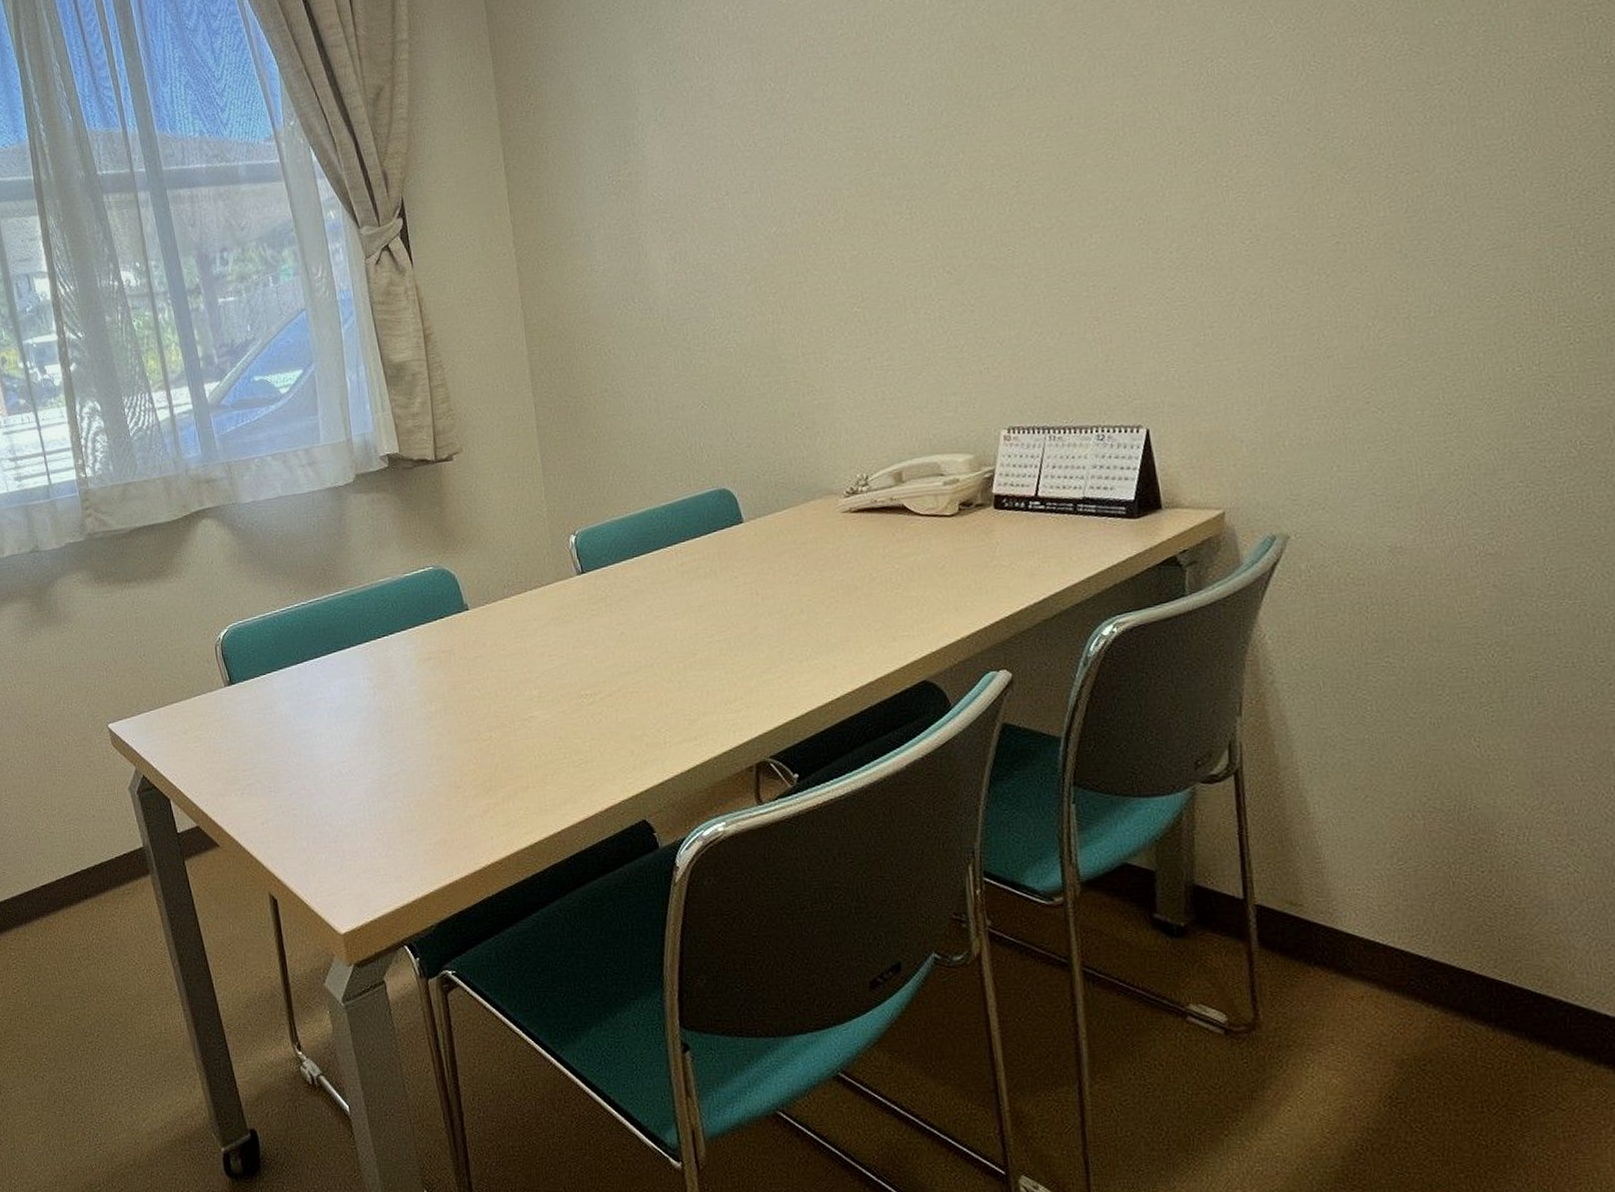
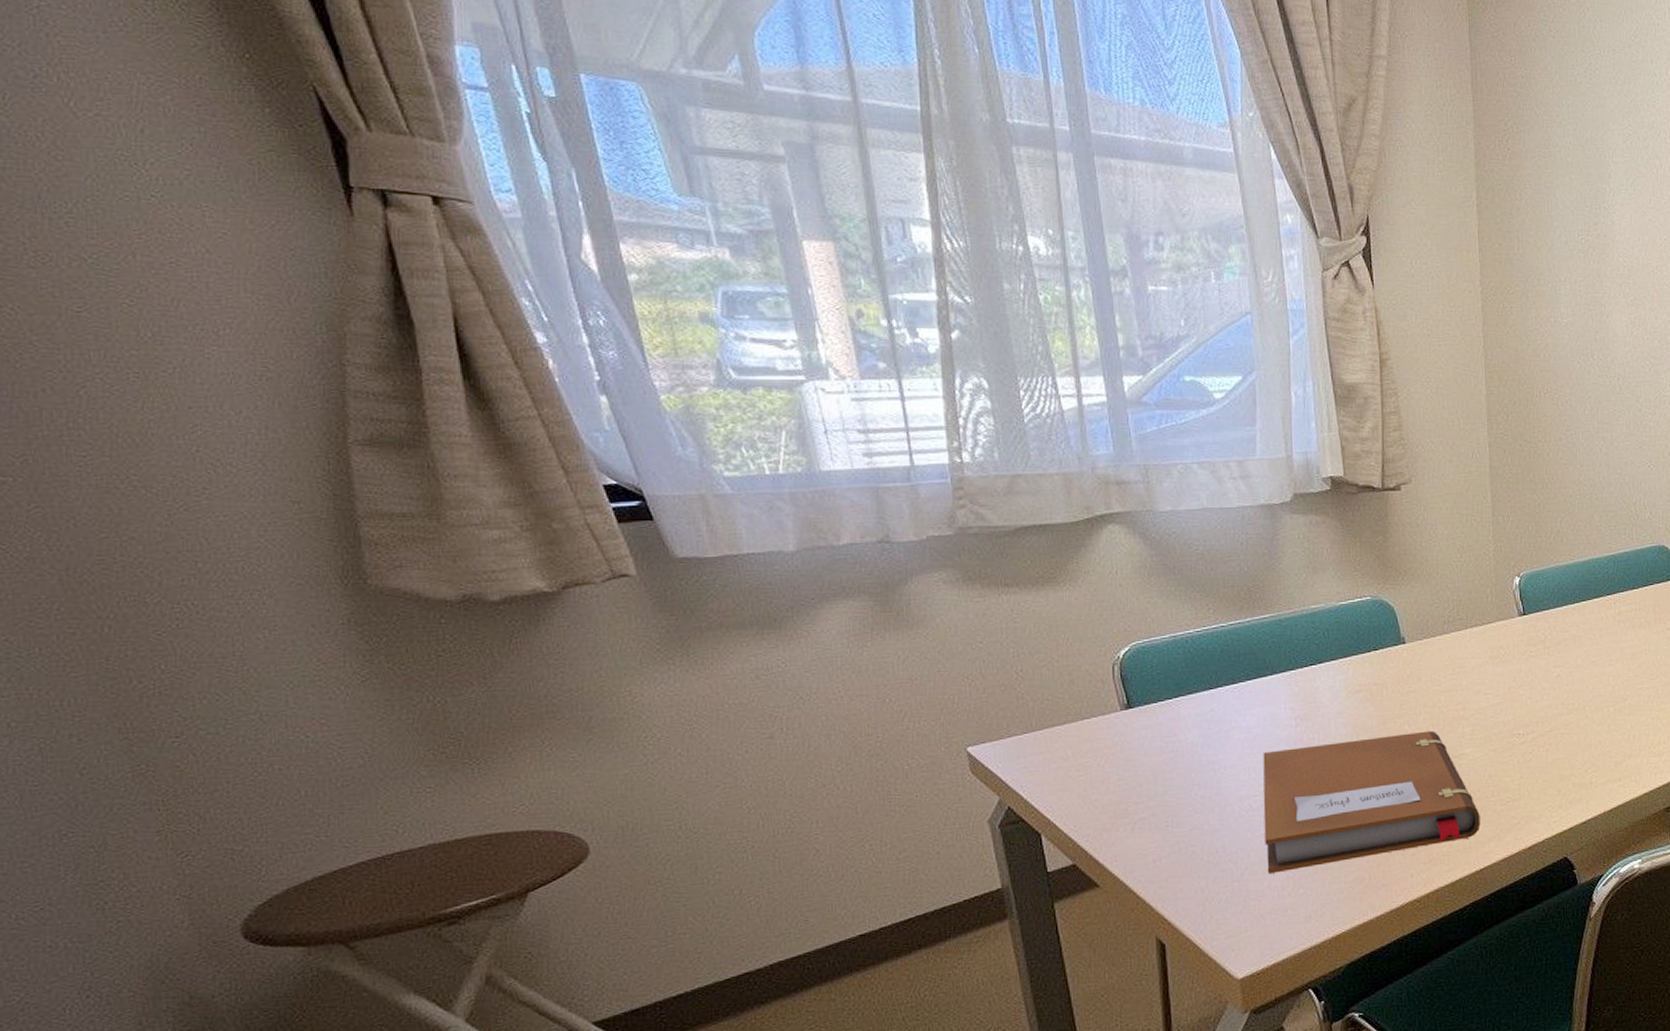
notebook: none [347,694,555,836] -> present [1263,730,1480,874]

